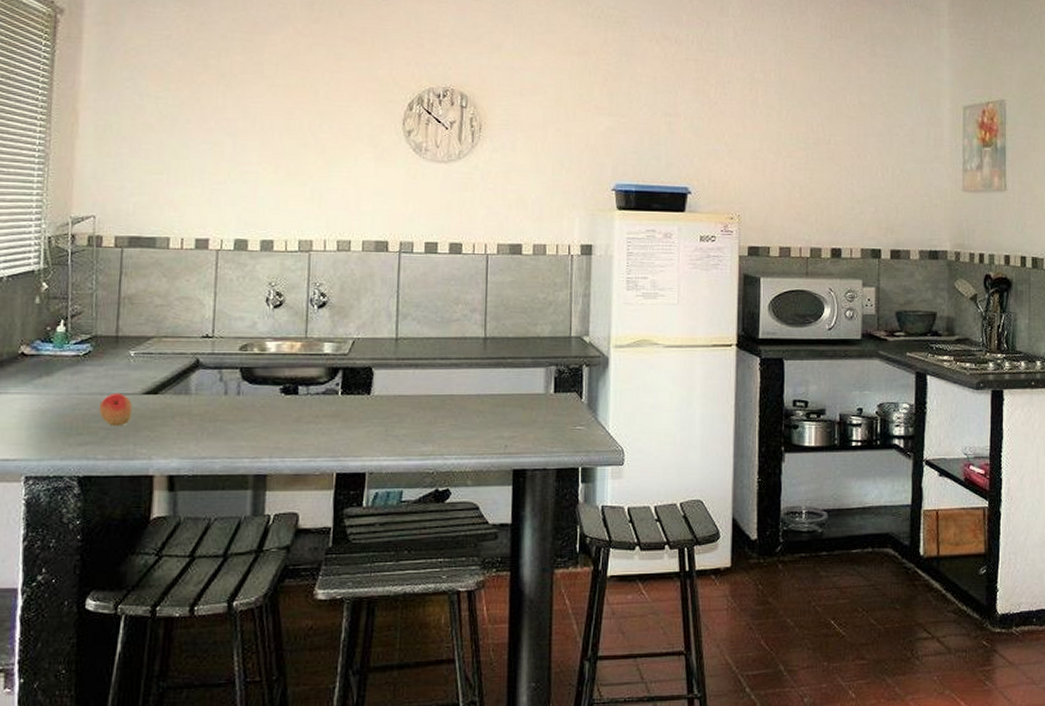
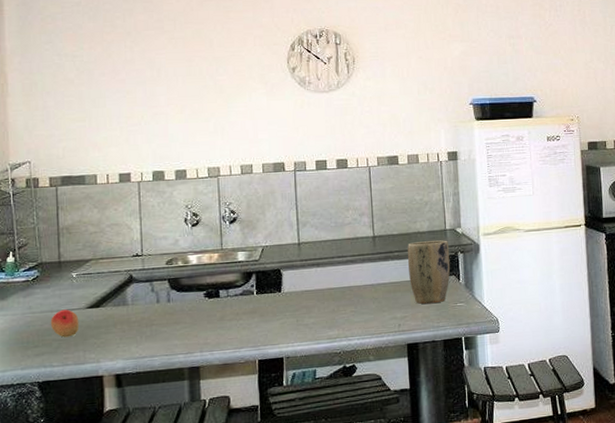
plant pot: none [522,348,573,423] -> present [407,240,450,304]

